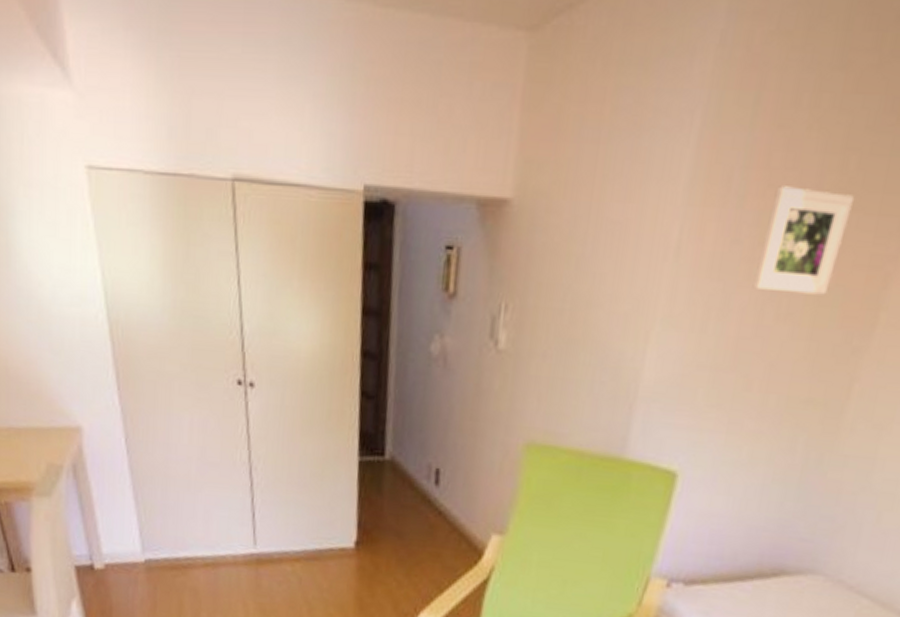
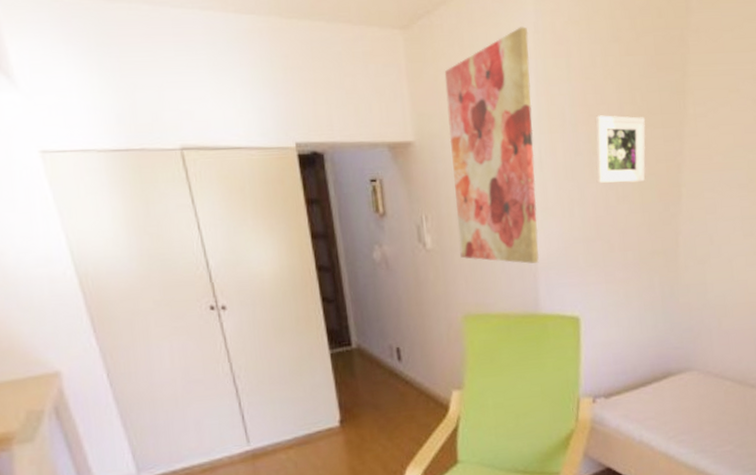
wall art: none [539,36,710,390] -> present [444,26,540,264]

